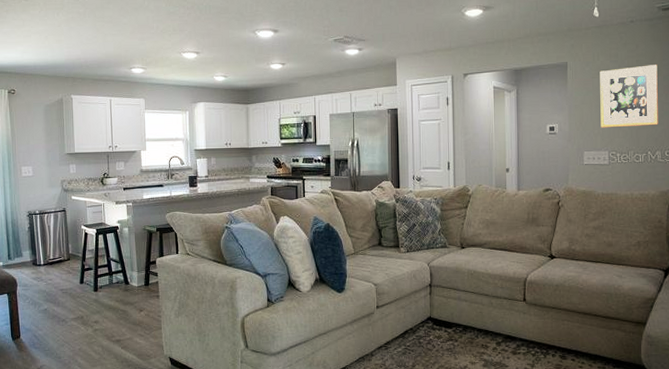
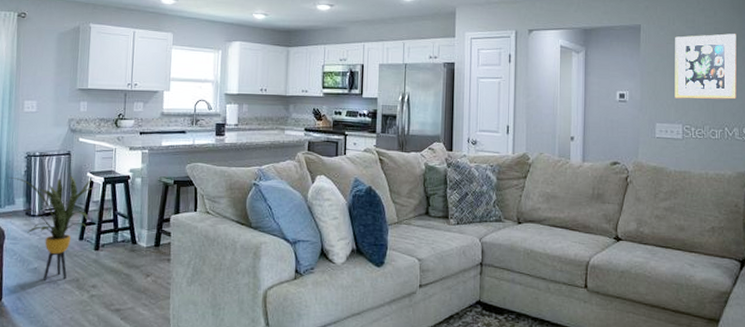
house plant: none [14,229,92,319] -> present [8,175,98,280]

